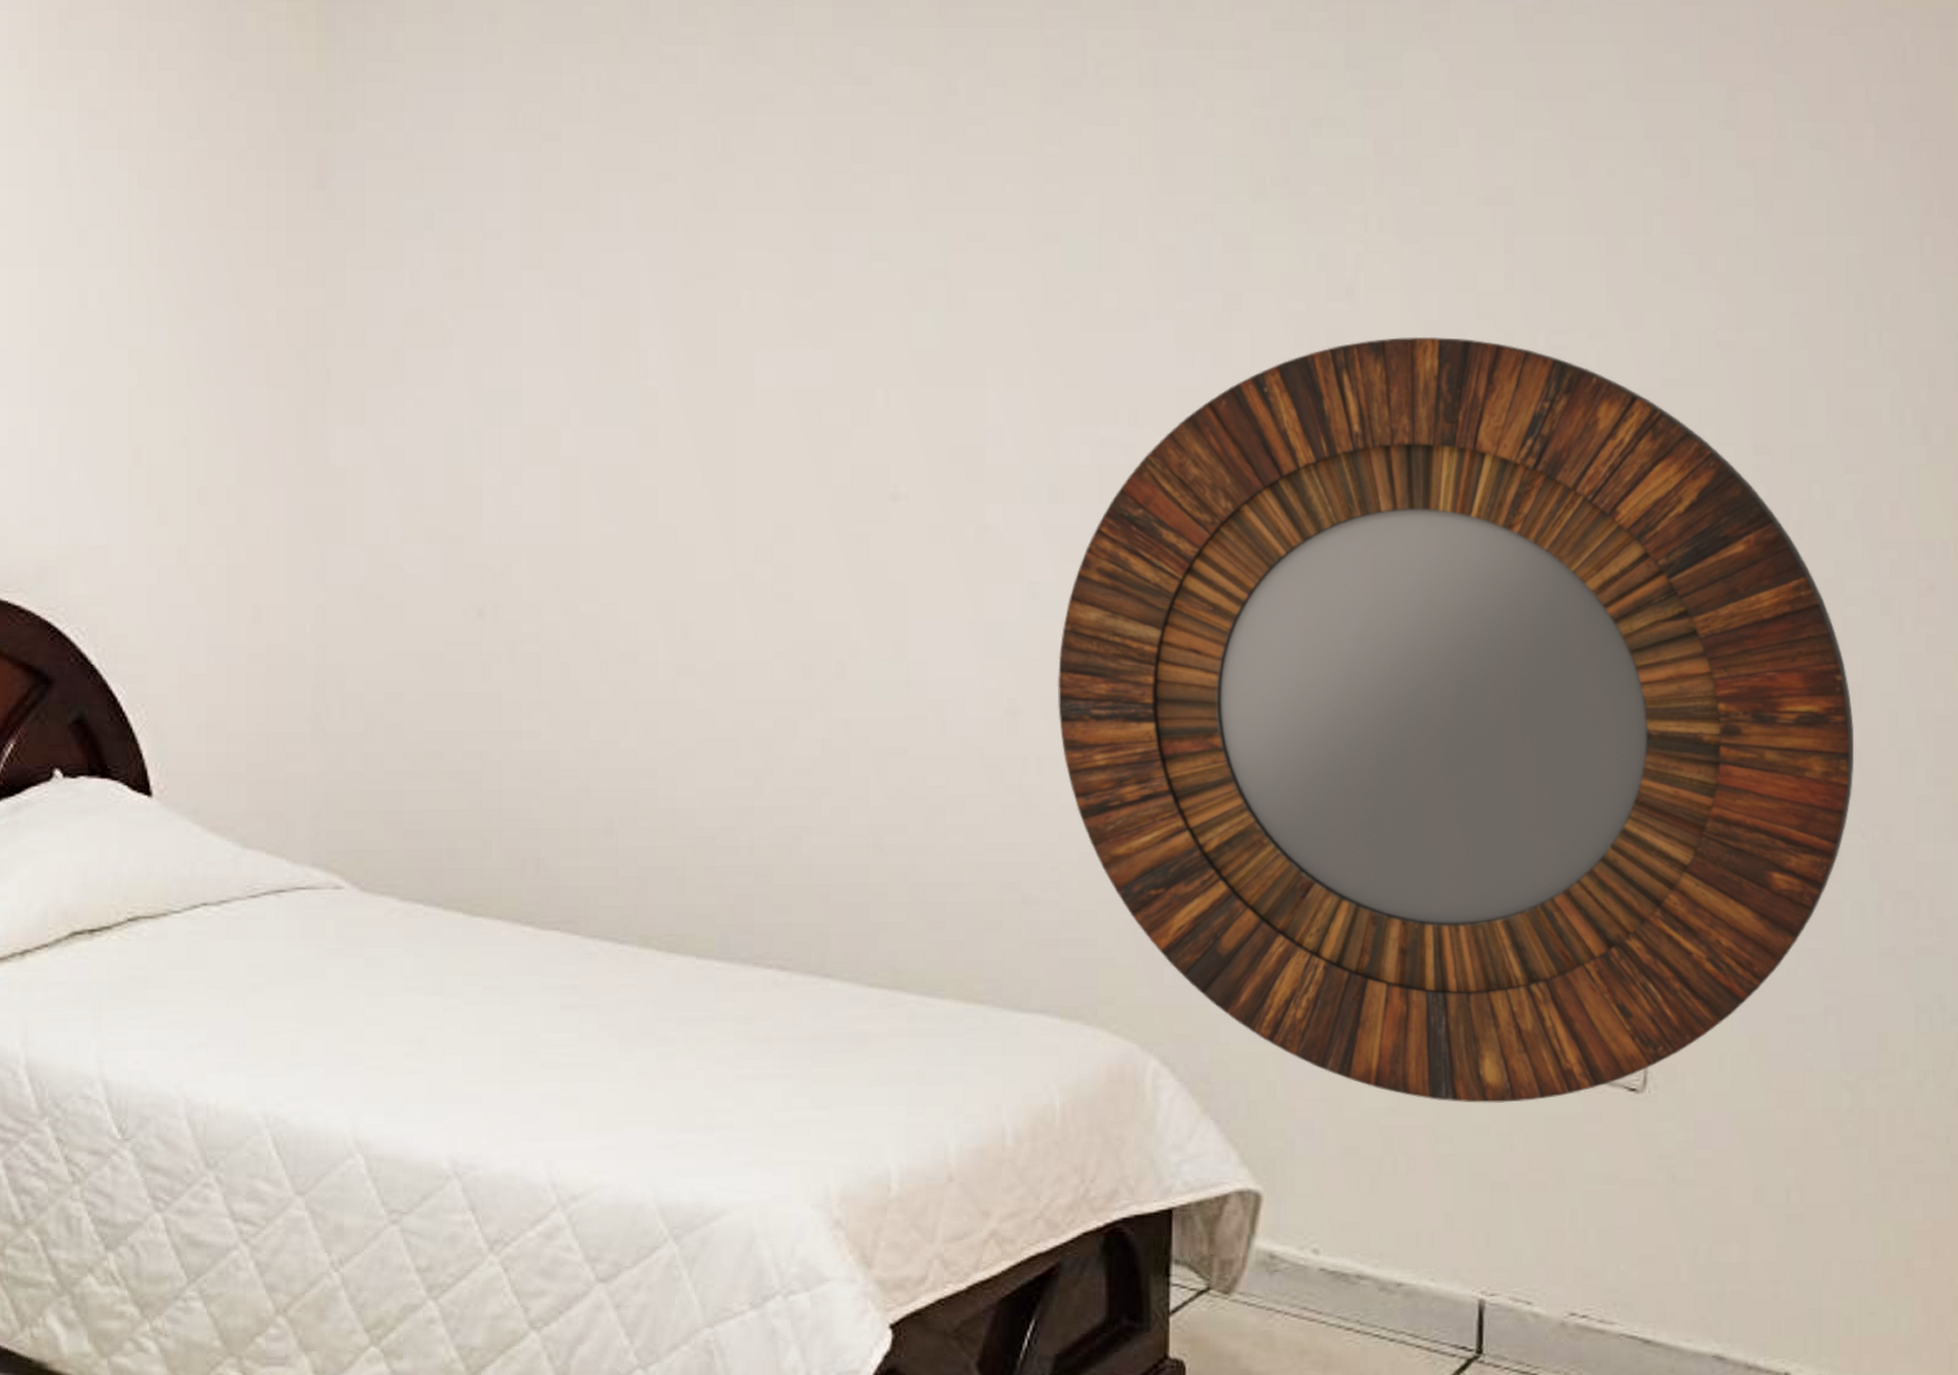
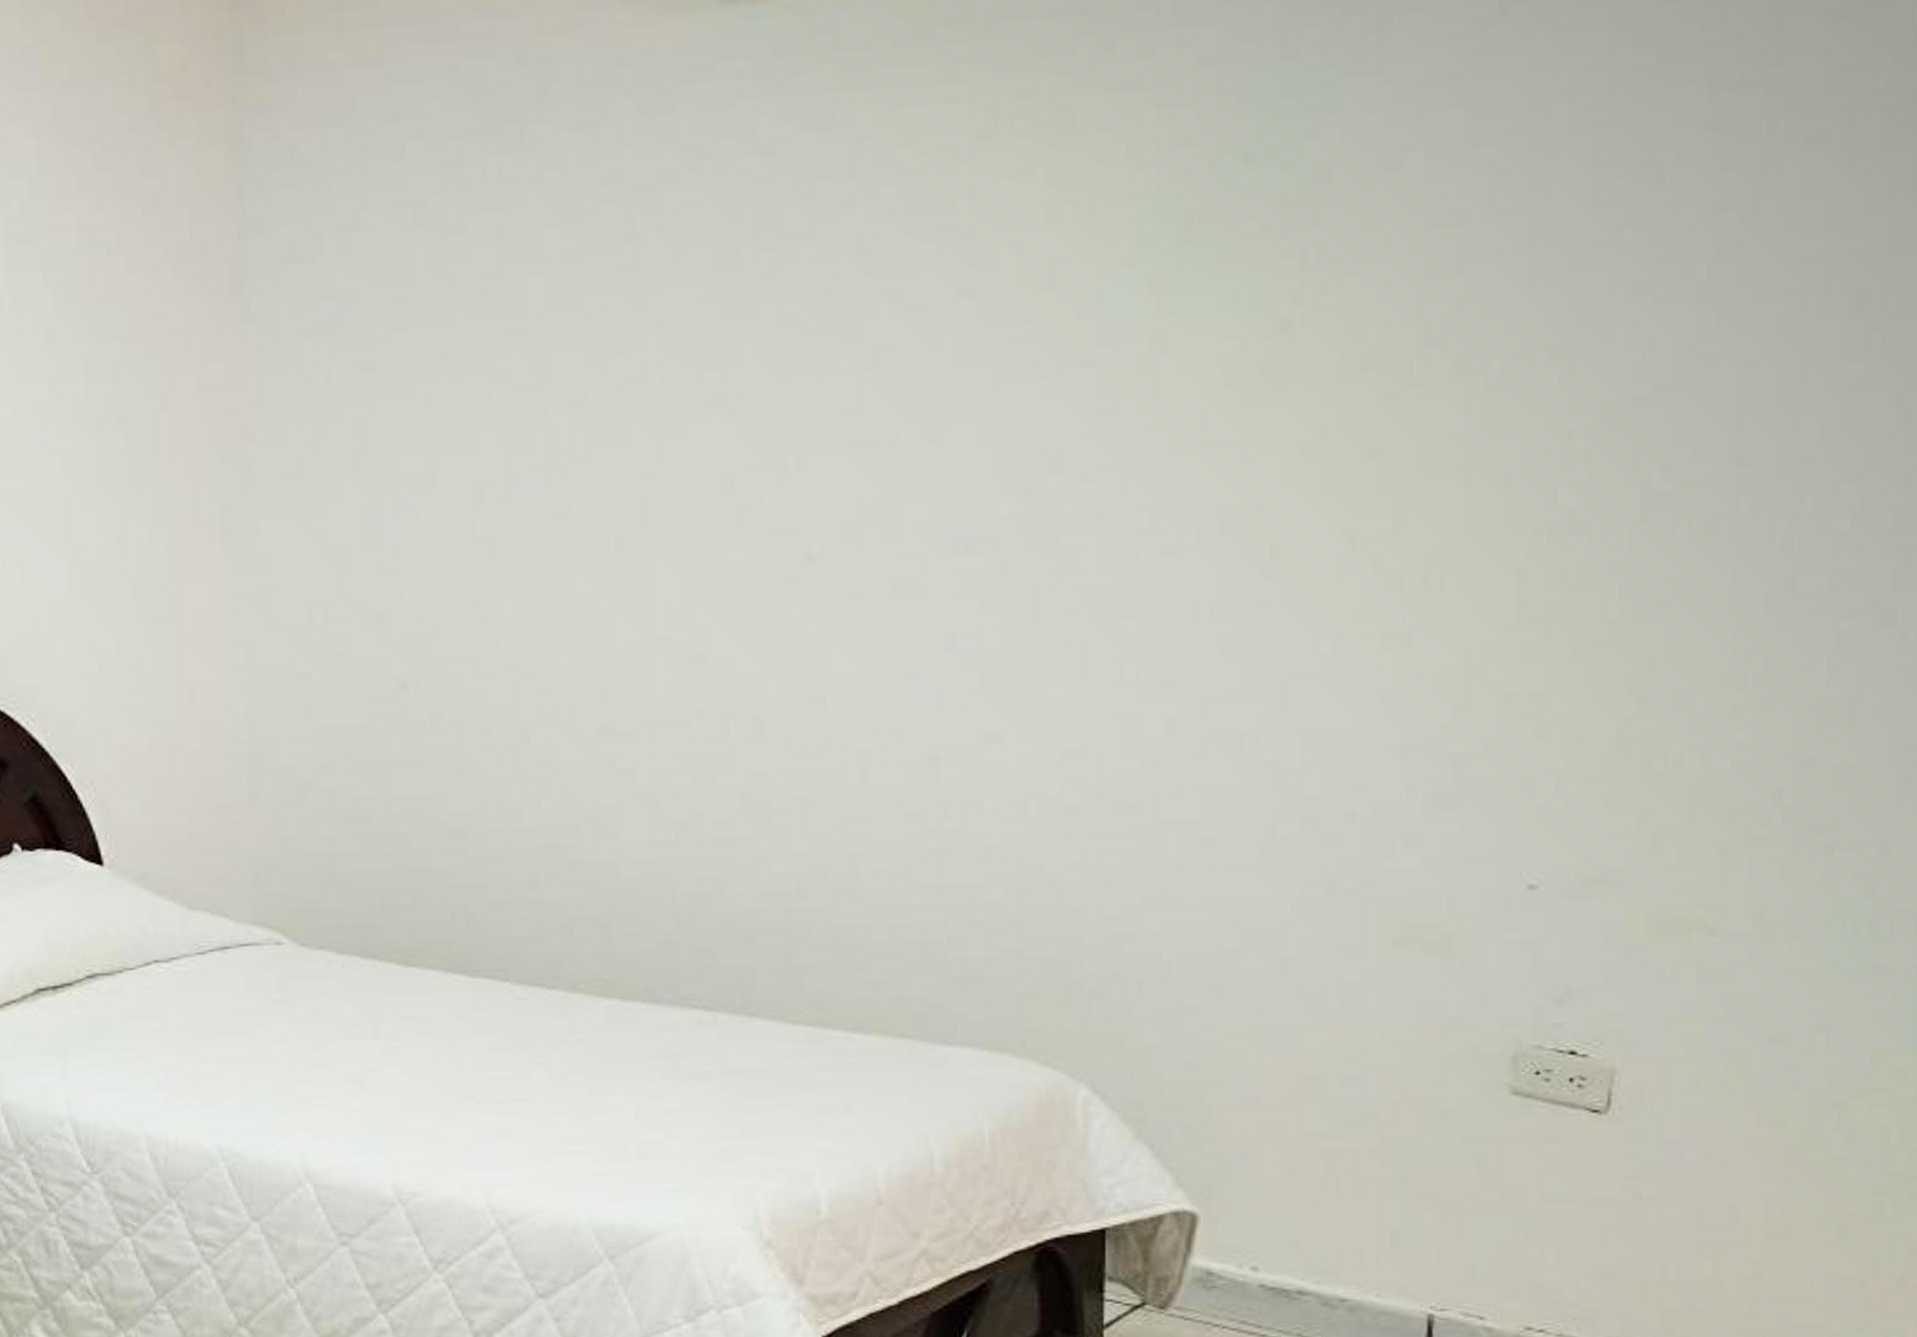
home mirror: present [1057,336,1855,1103] -> none [979,367,1848,1126]

